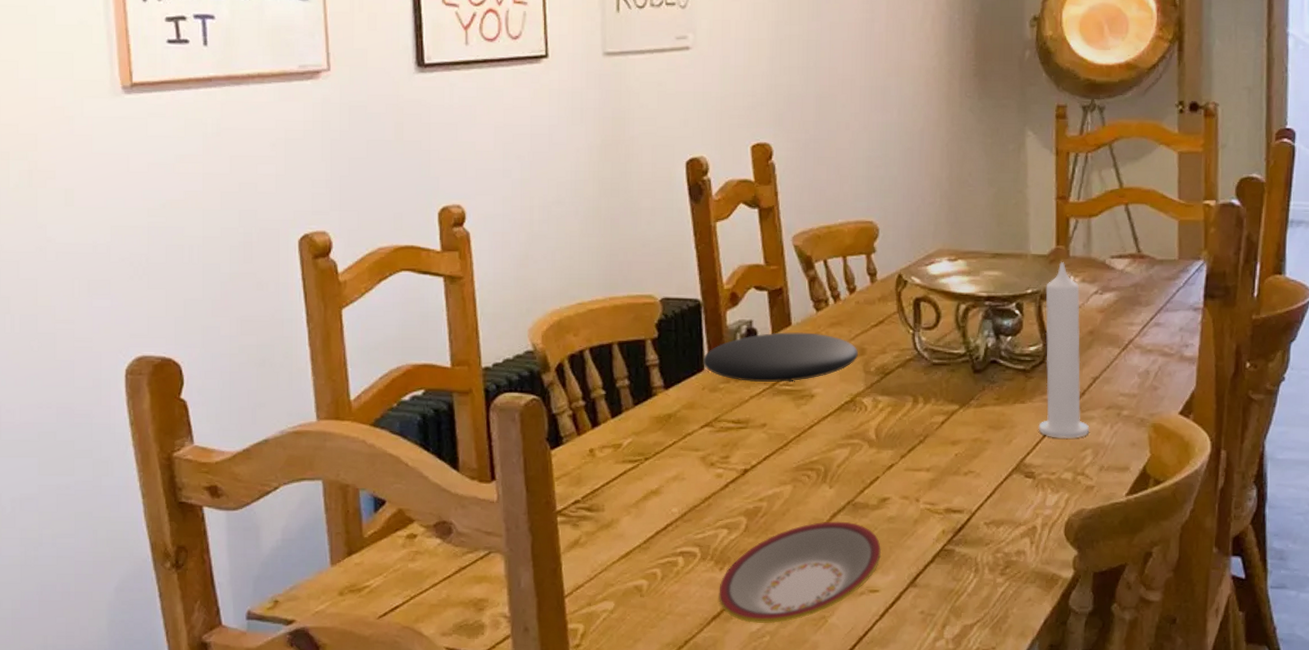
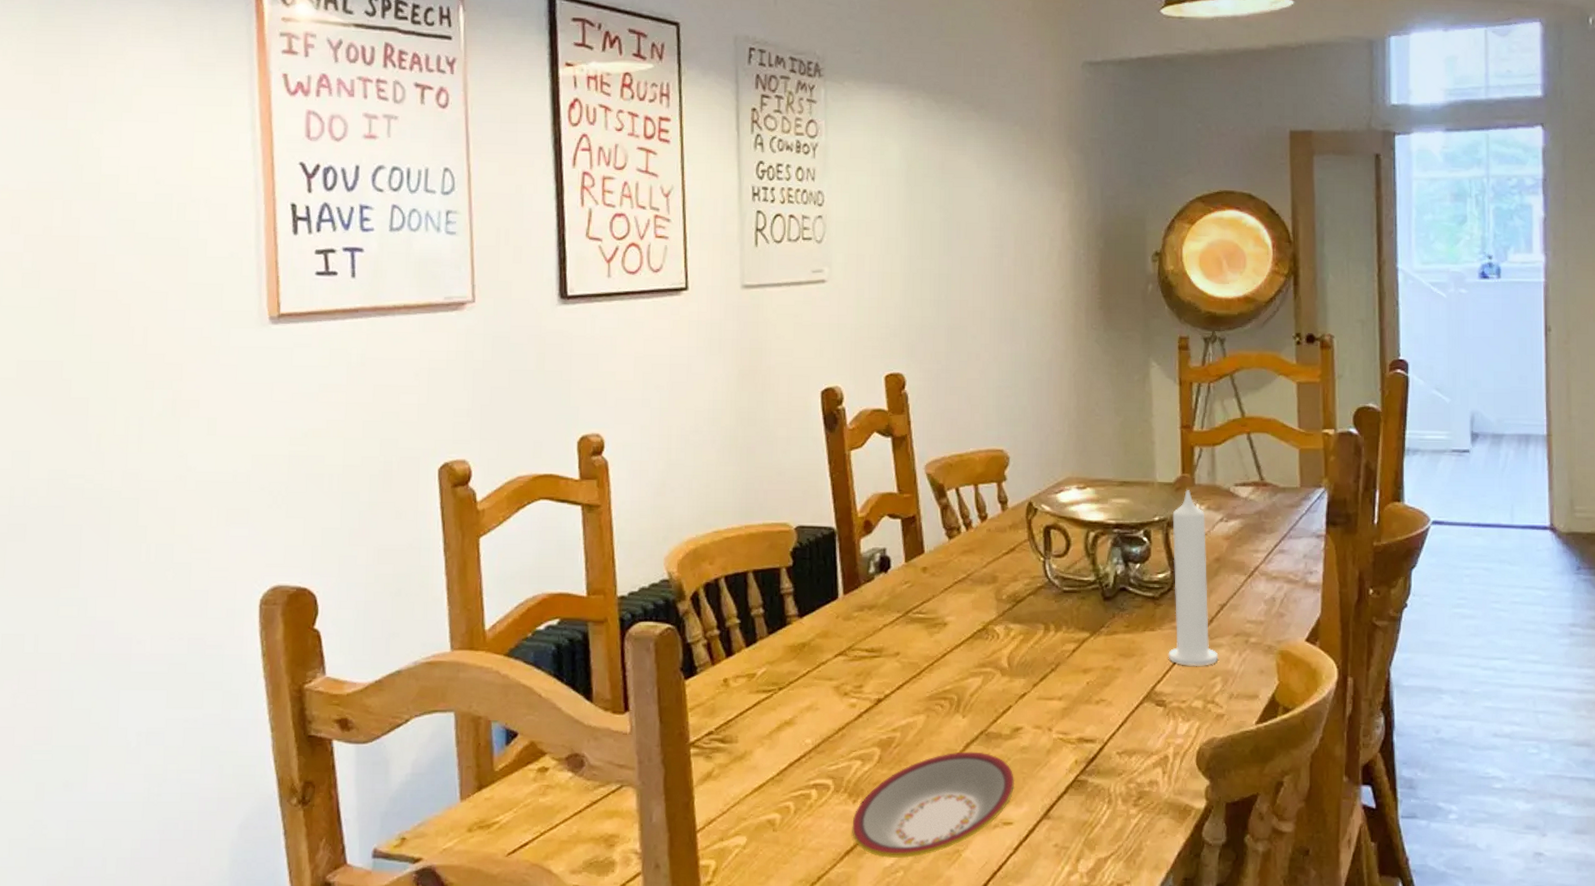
plate: present [703,332,858,383] -> none [837,560,990,611]

